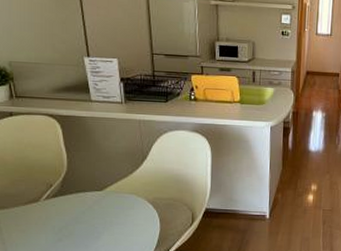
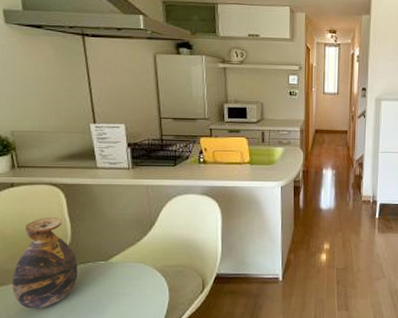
vase: none [13,147,74,232] -> present [12,218,78,309]

